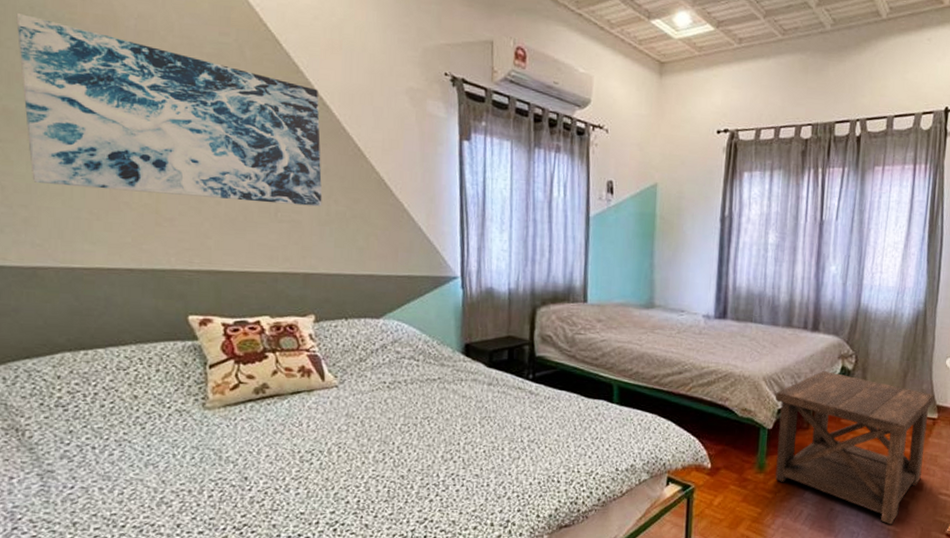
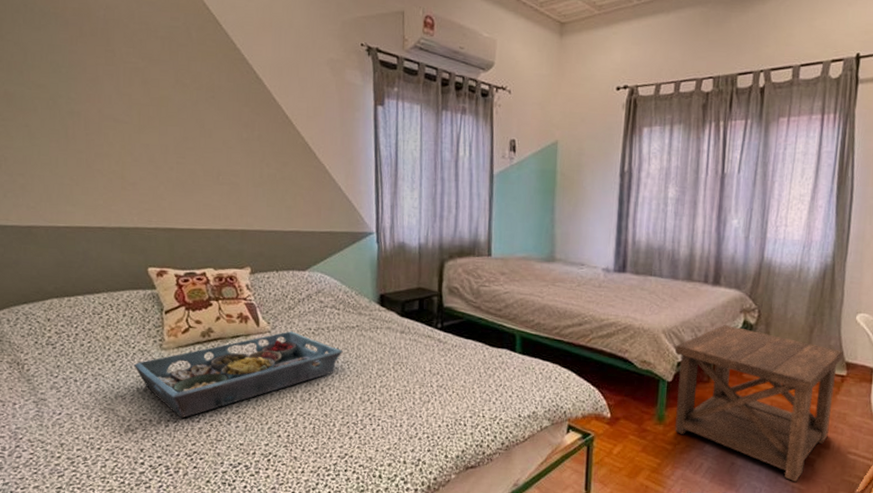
wall art: present [16,12,322,207] -> none [14,10,256,170]
serving tray: none [169,385,423,487] -> present [134,331,343,419]

